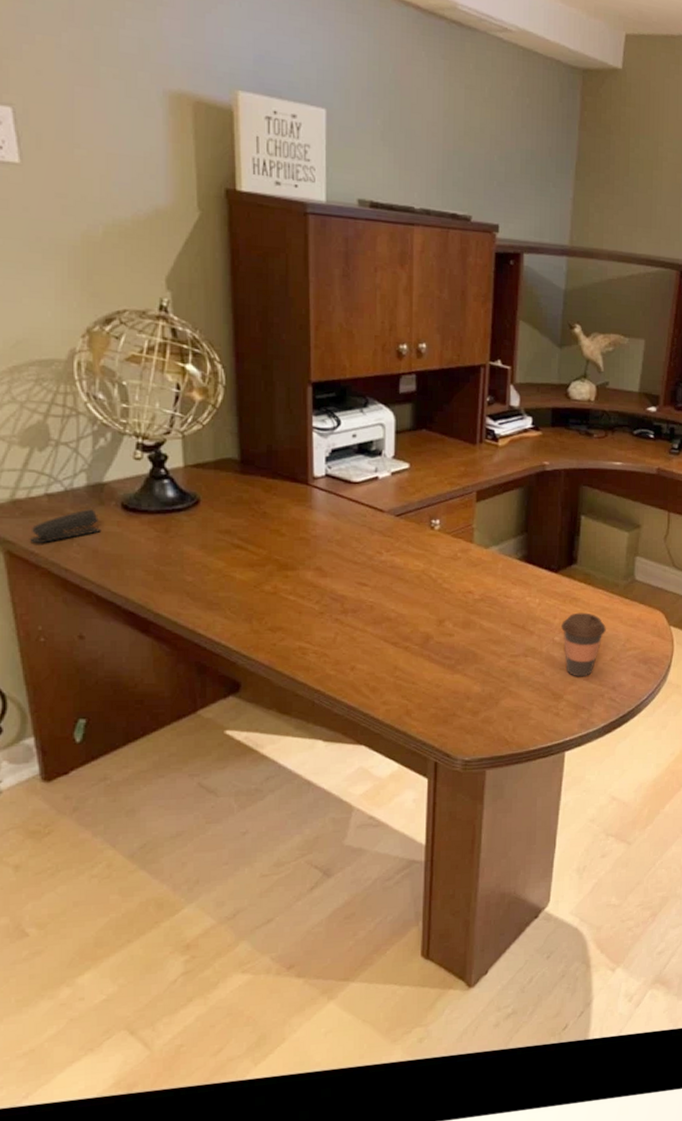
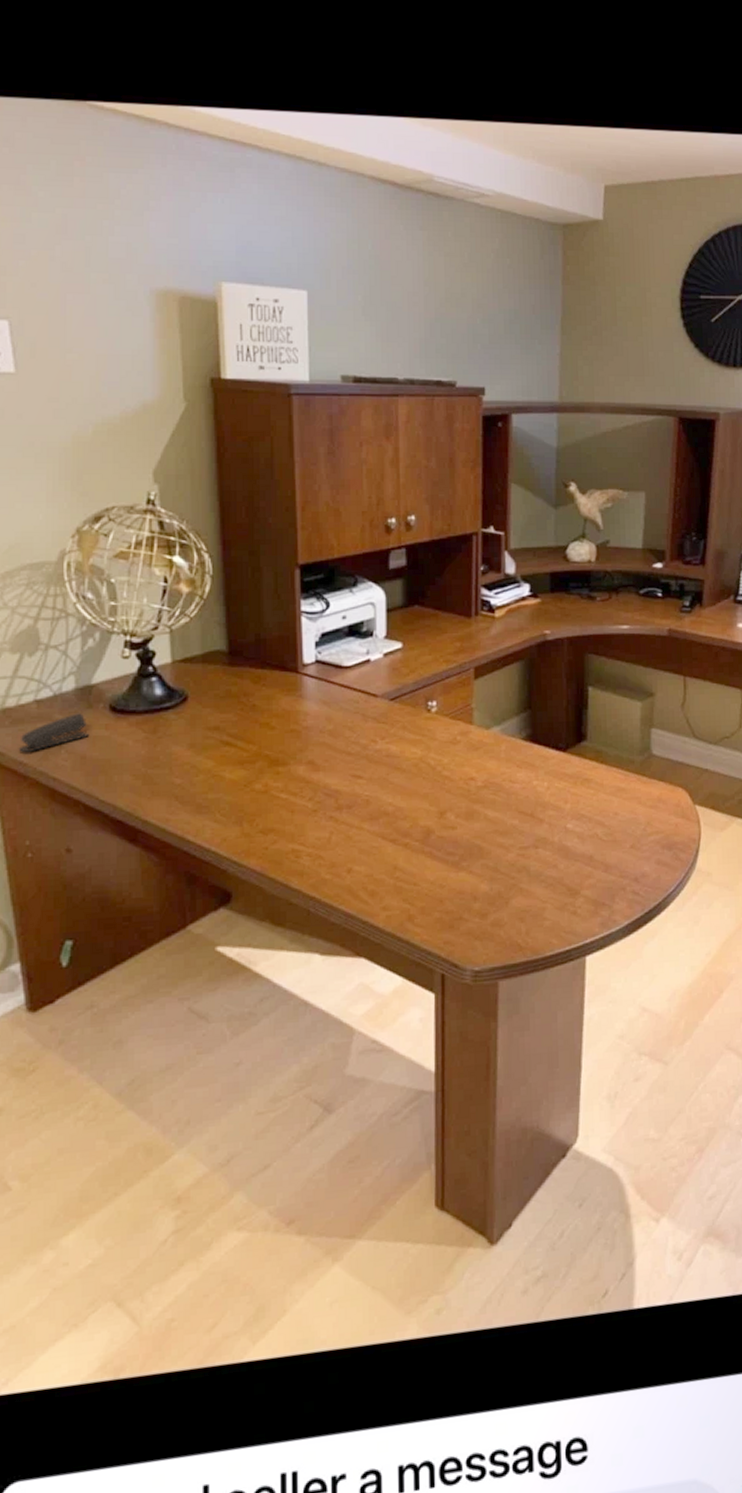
coffee cup: present [561,612,606,677] -> none [574,794,623,869]

